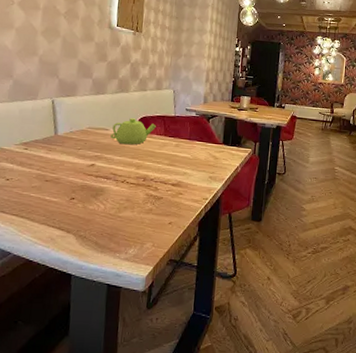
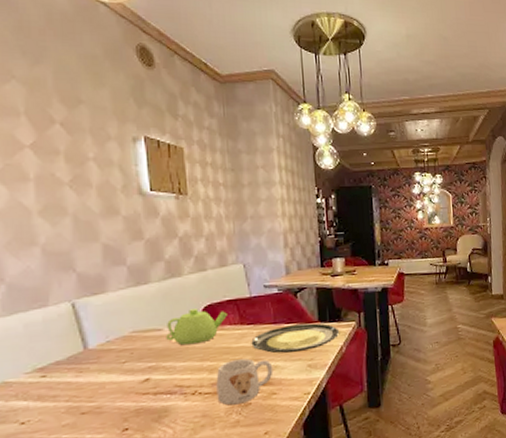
mug: none [139,162,183,197] -> present [216,358,274,406]
plate: none [170,142,238,165] -> present [251,323,340,354]

